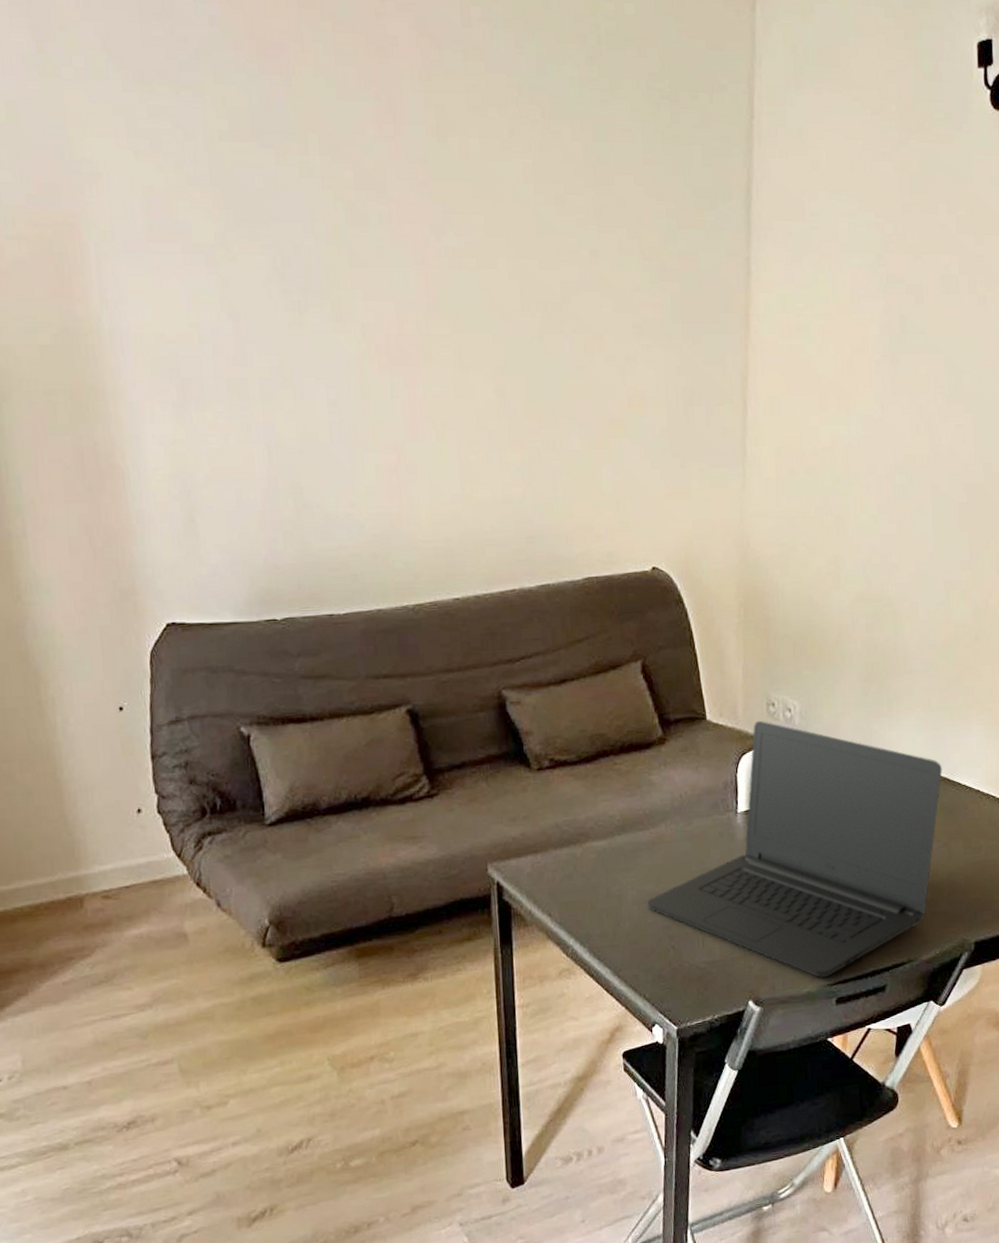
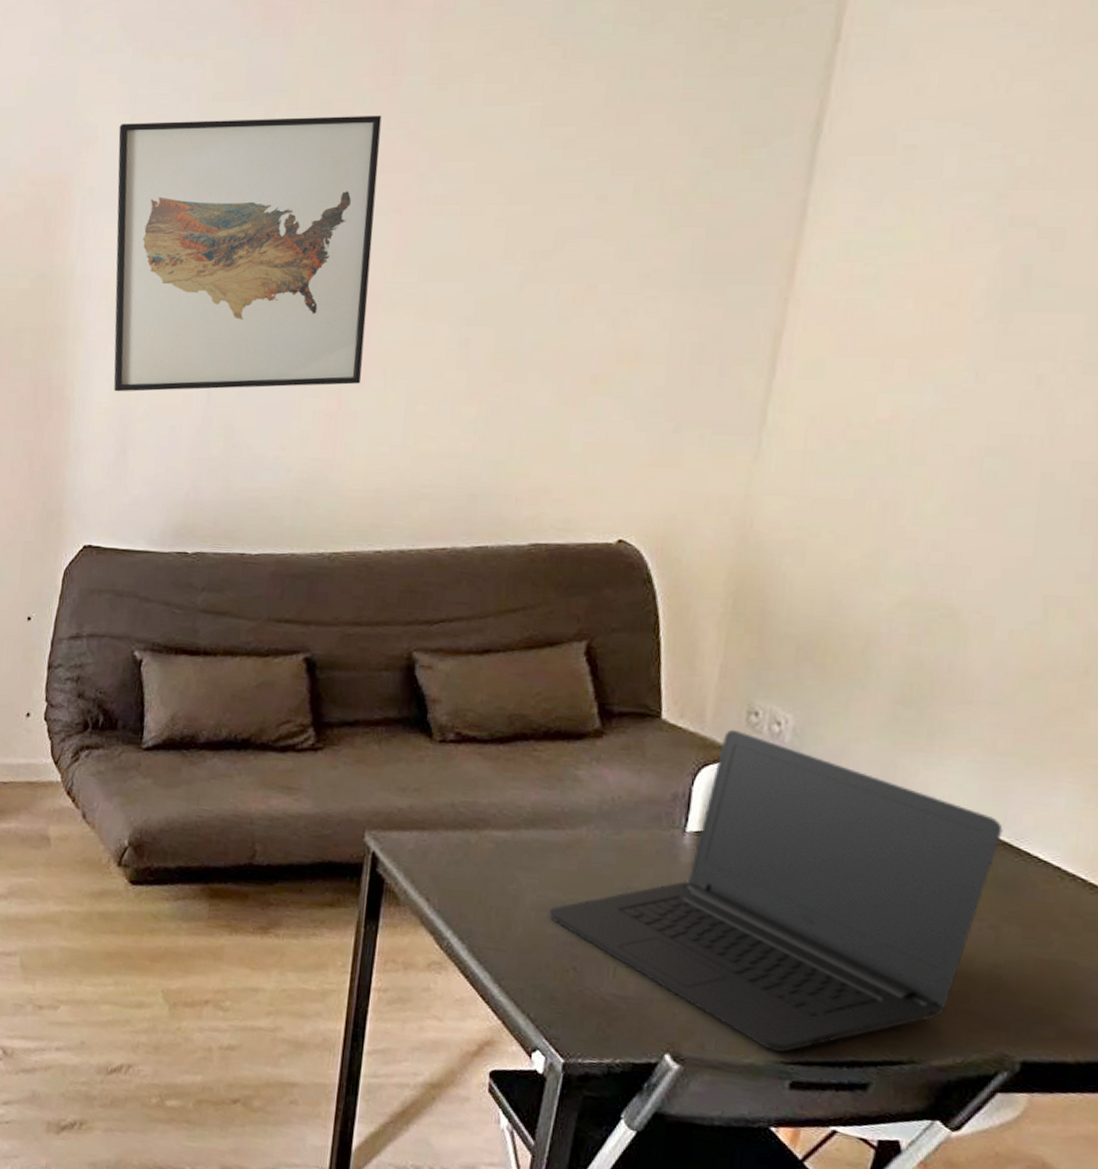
wall art: none [122,160,415,456] -> present [113,115,382,392]

